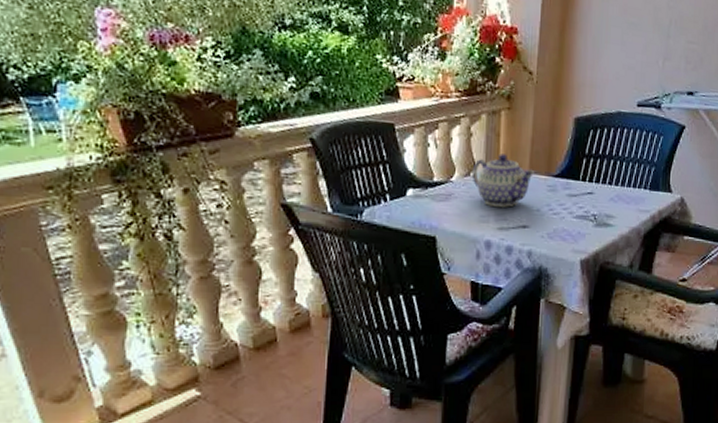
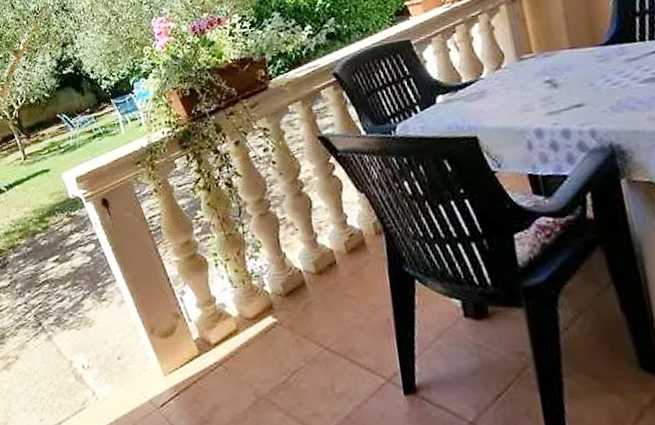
teapot: present [471,153,535,207] -> none [502,37,578,93]

